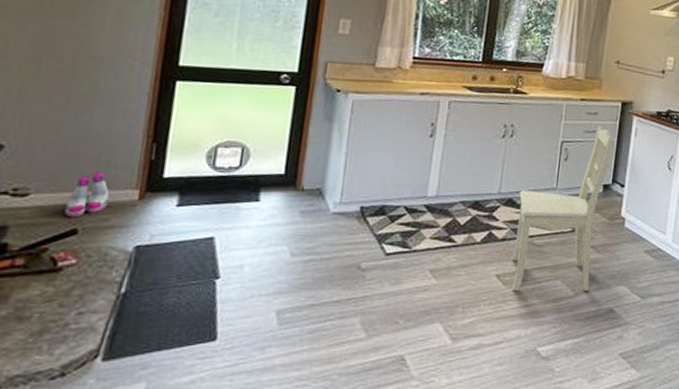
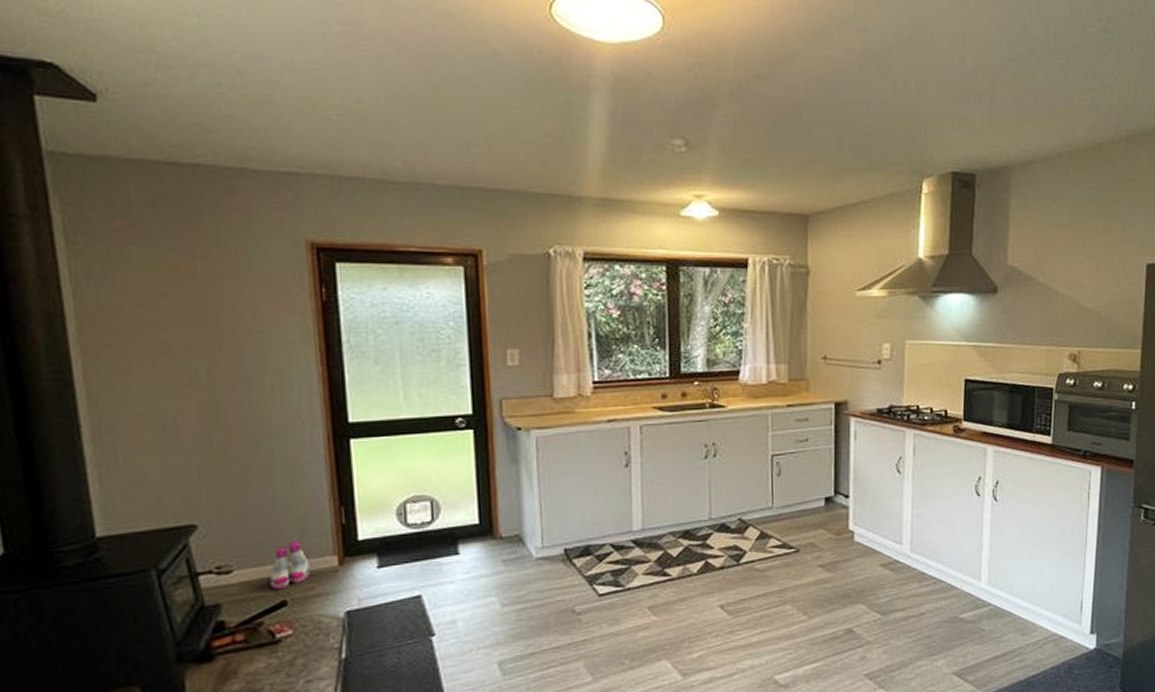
dining chair: present [511,126,613,292] -> none [732,433,830,621]

